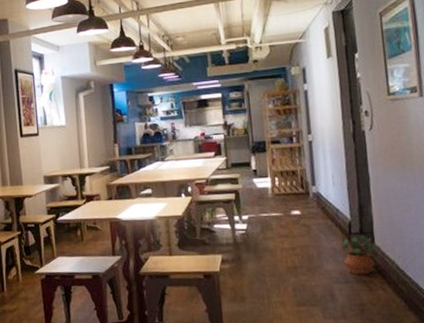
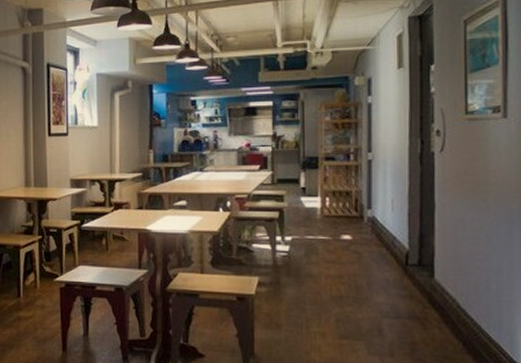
potted plant: present [341,236,381,275] -> none [395,268,441,311]

